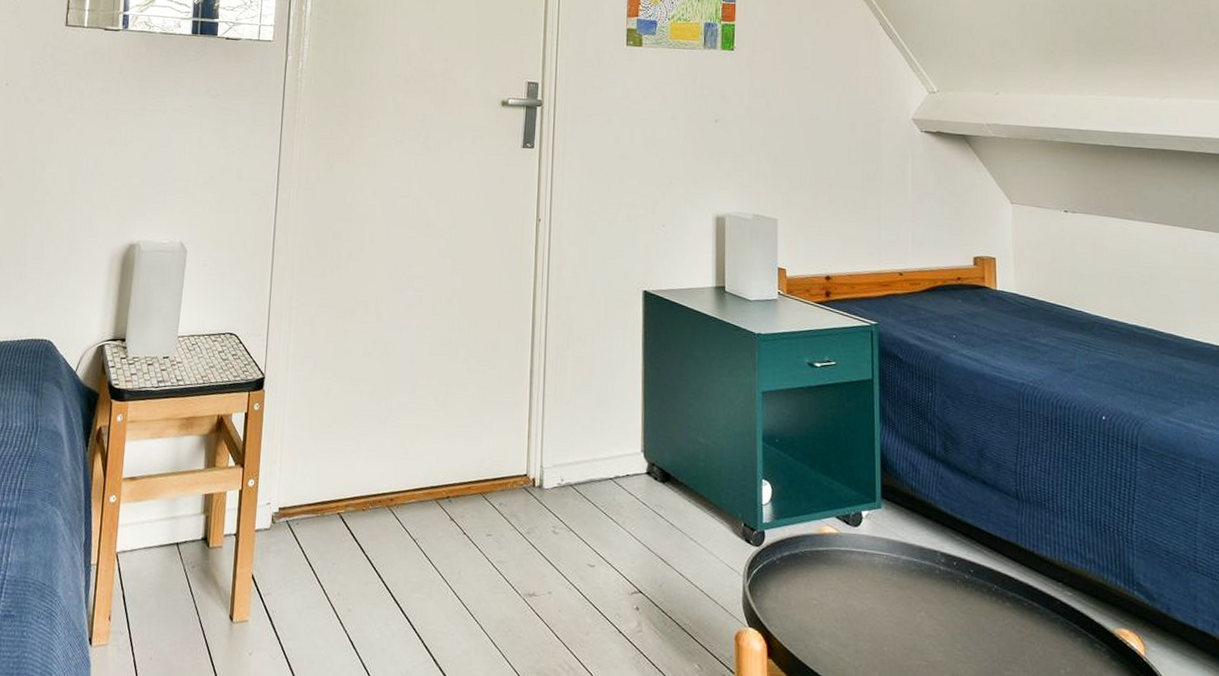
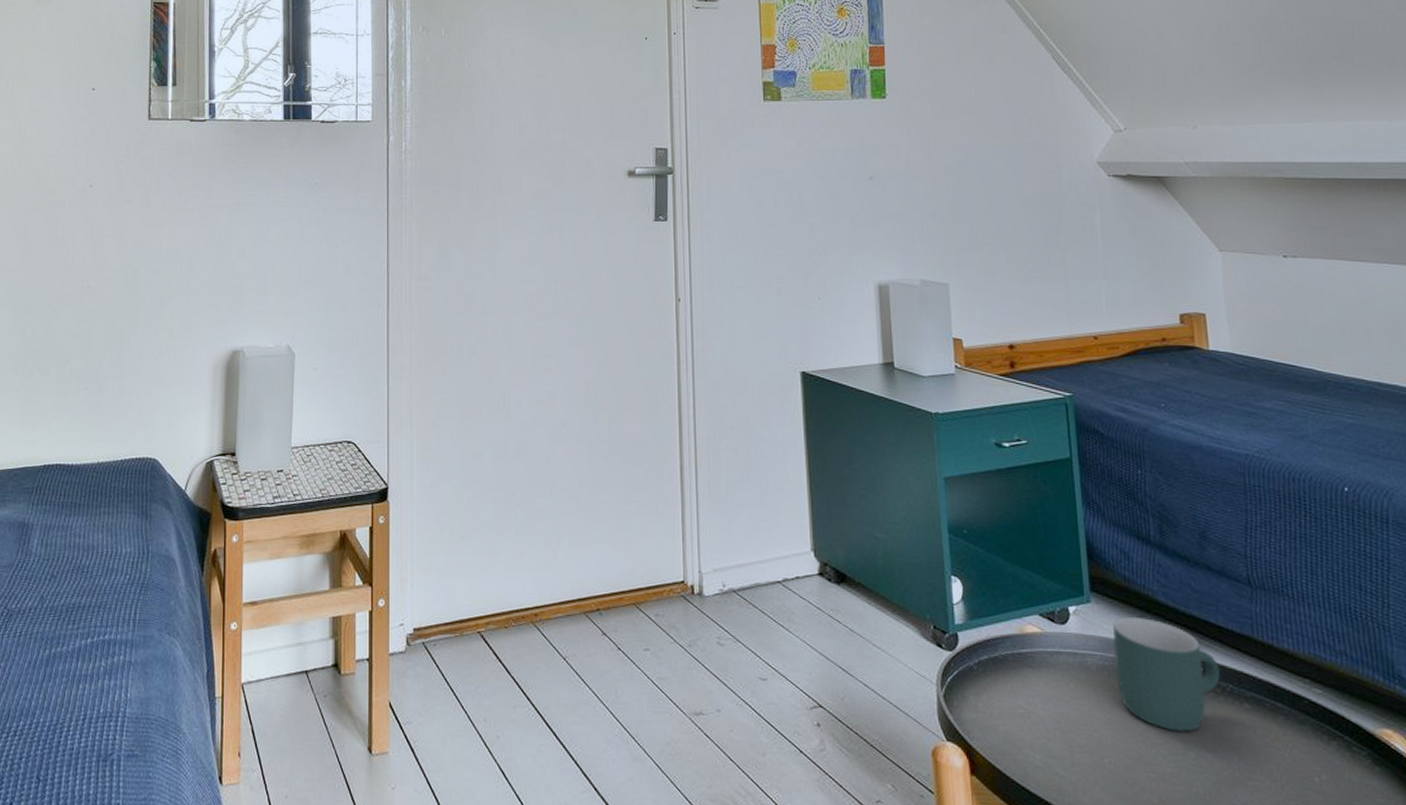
mug: none [898,522,987,626] -> present [1113,616,1220,732]

